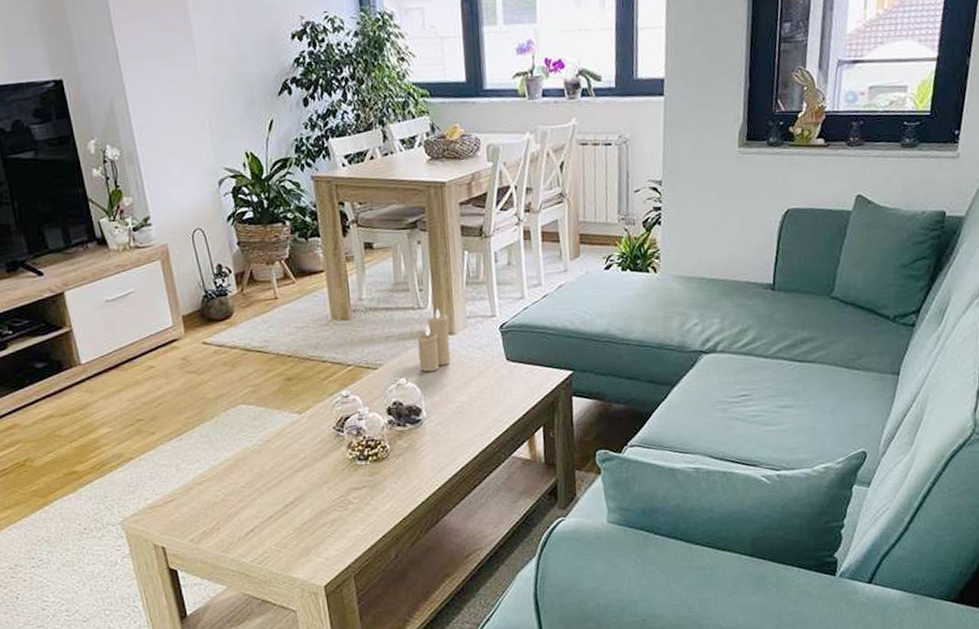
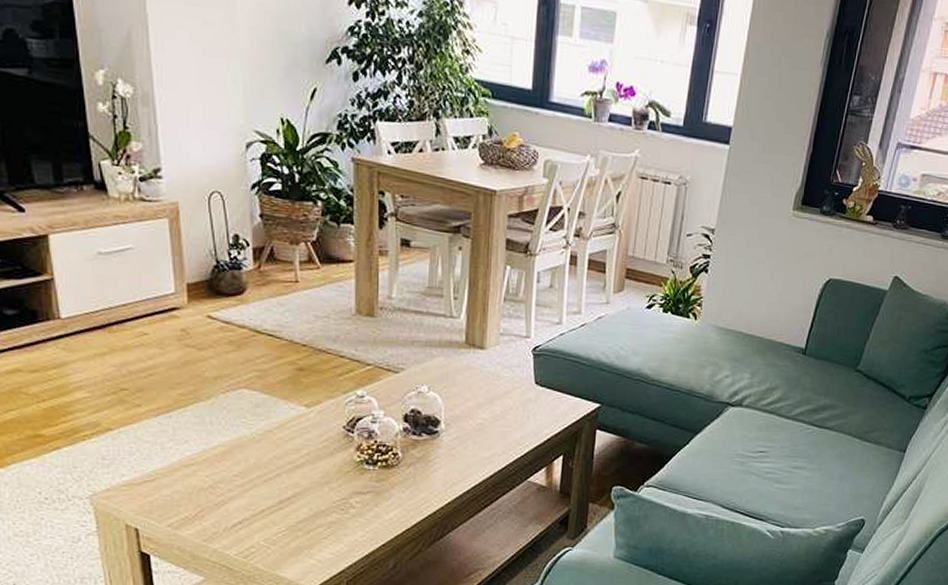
candle: present [417,308,451,372] -> none [444,320,481,384]

